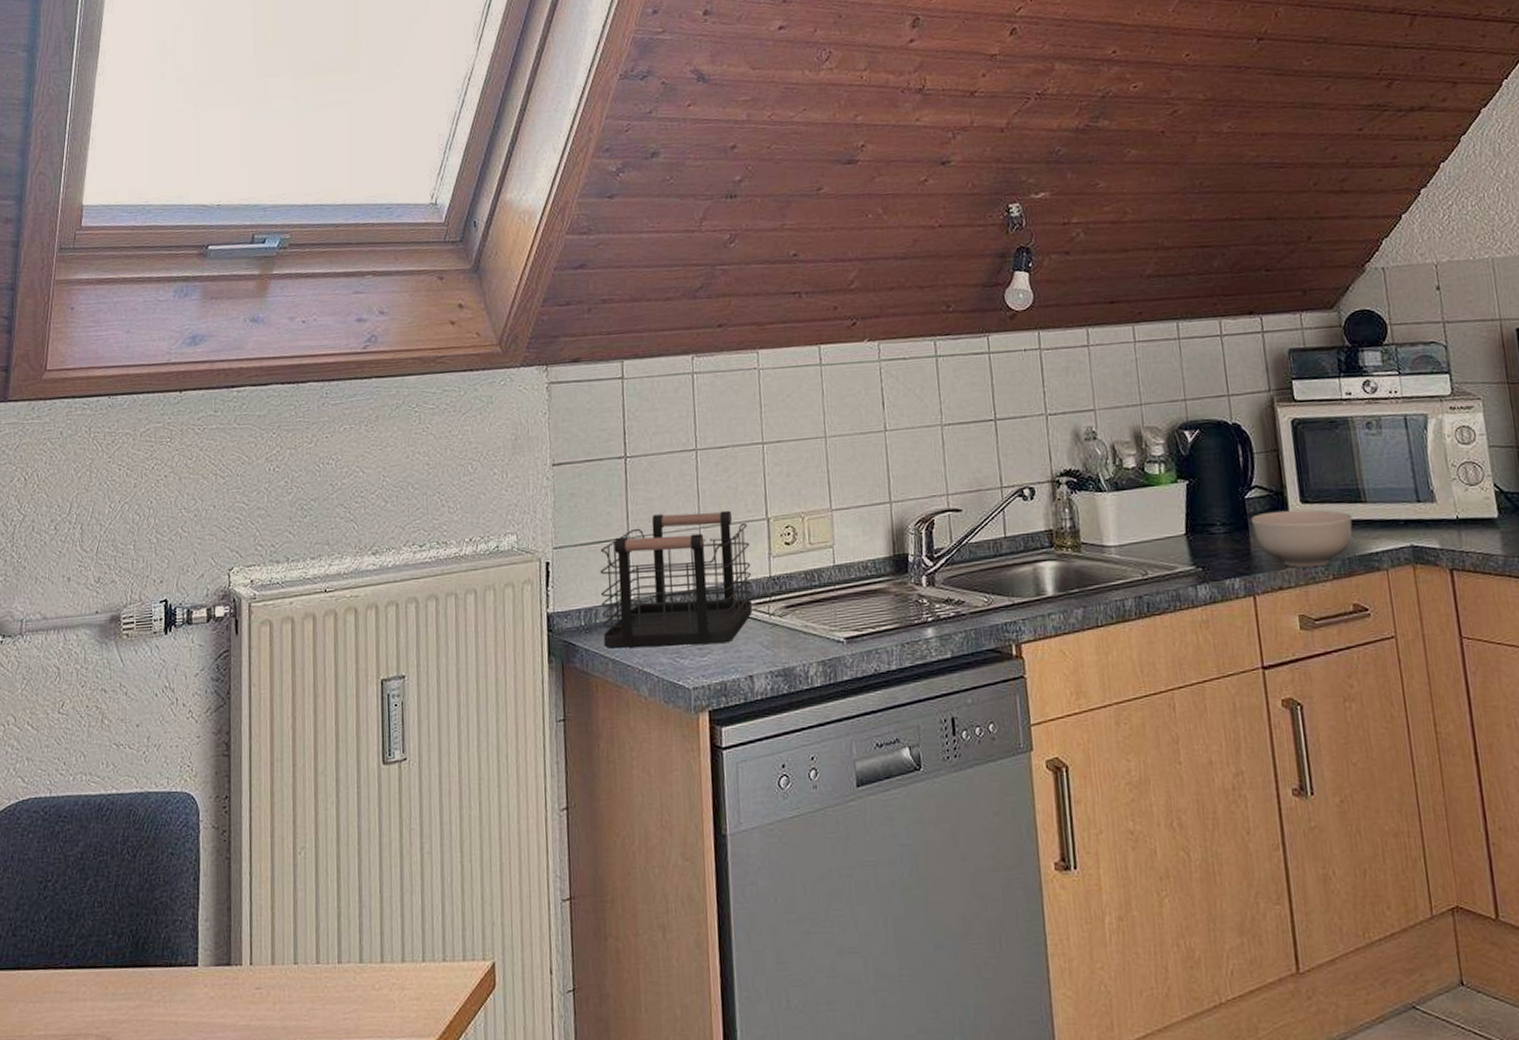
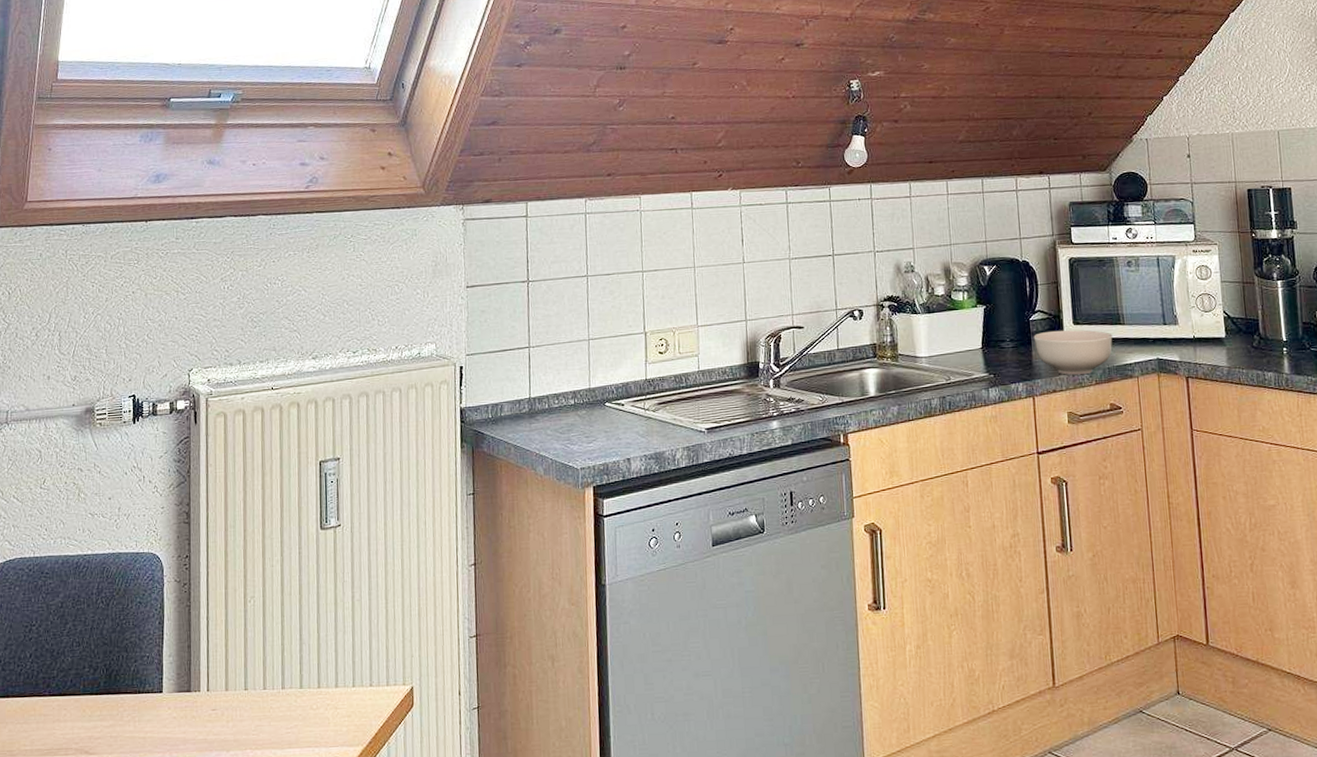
dish rack: present [600,510,753,649] -> none [505,325,632,436]

